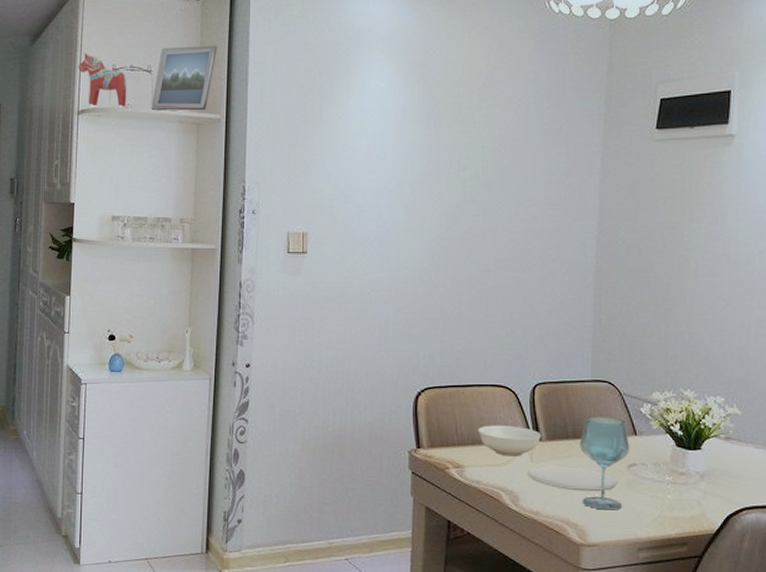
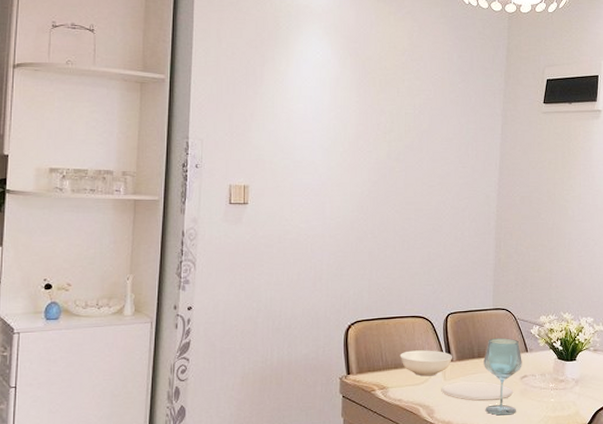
decorative figurine: present [78,53,127,107] -> none [15,8,68,63]
picture frame: present [151,45,217,111] -> none [93,9,162,71]

